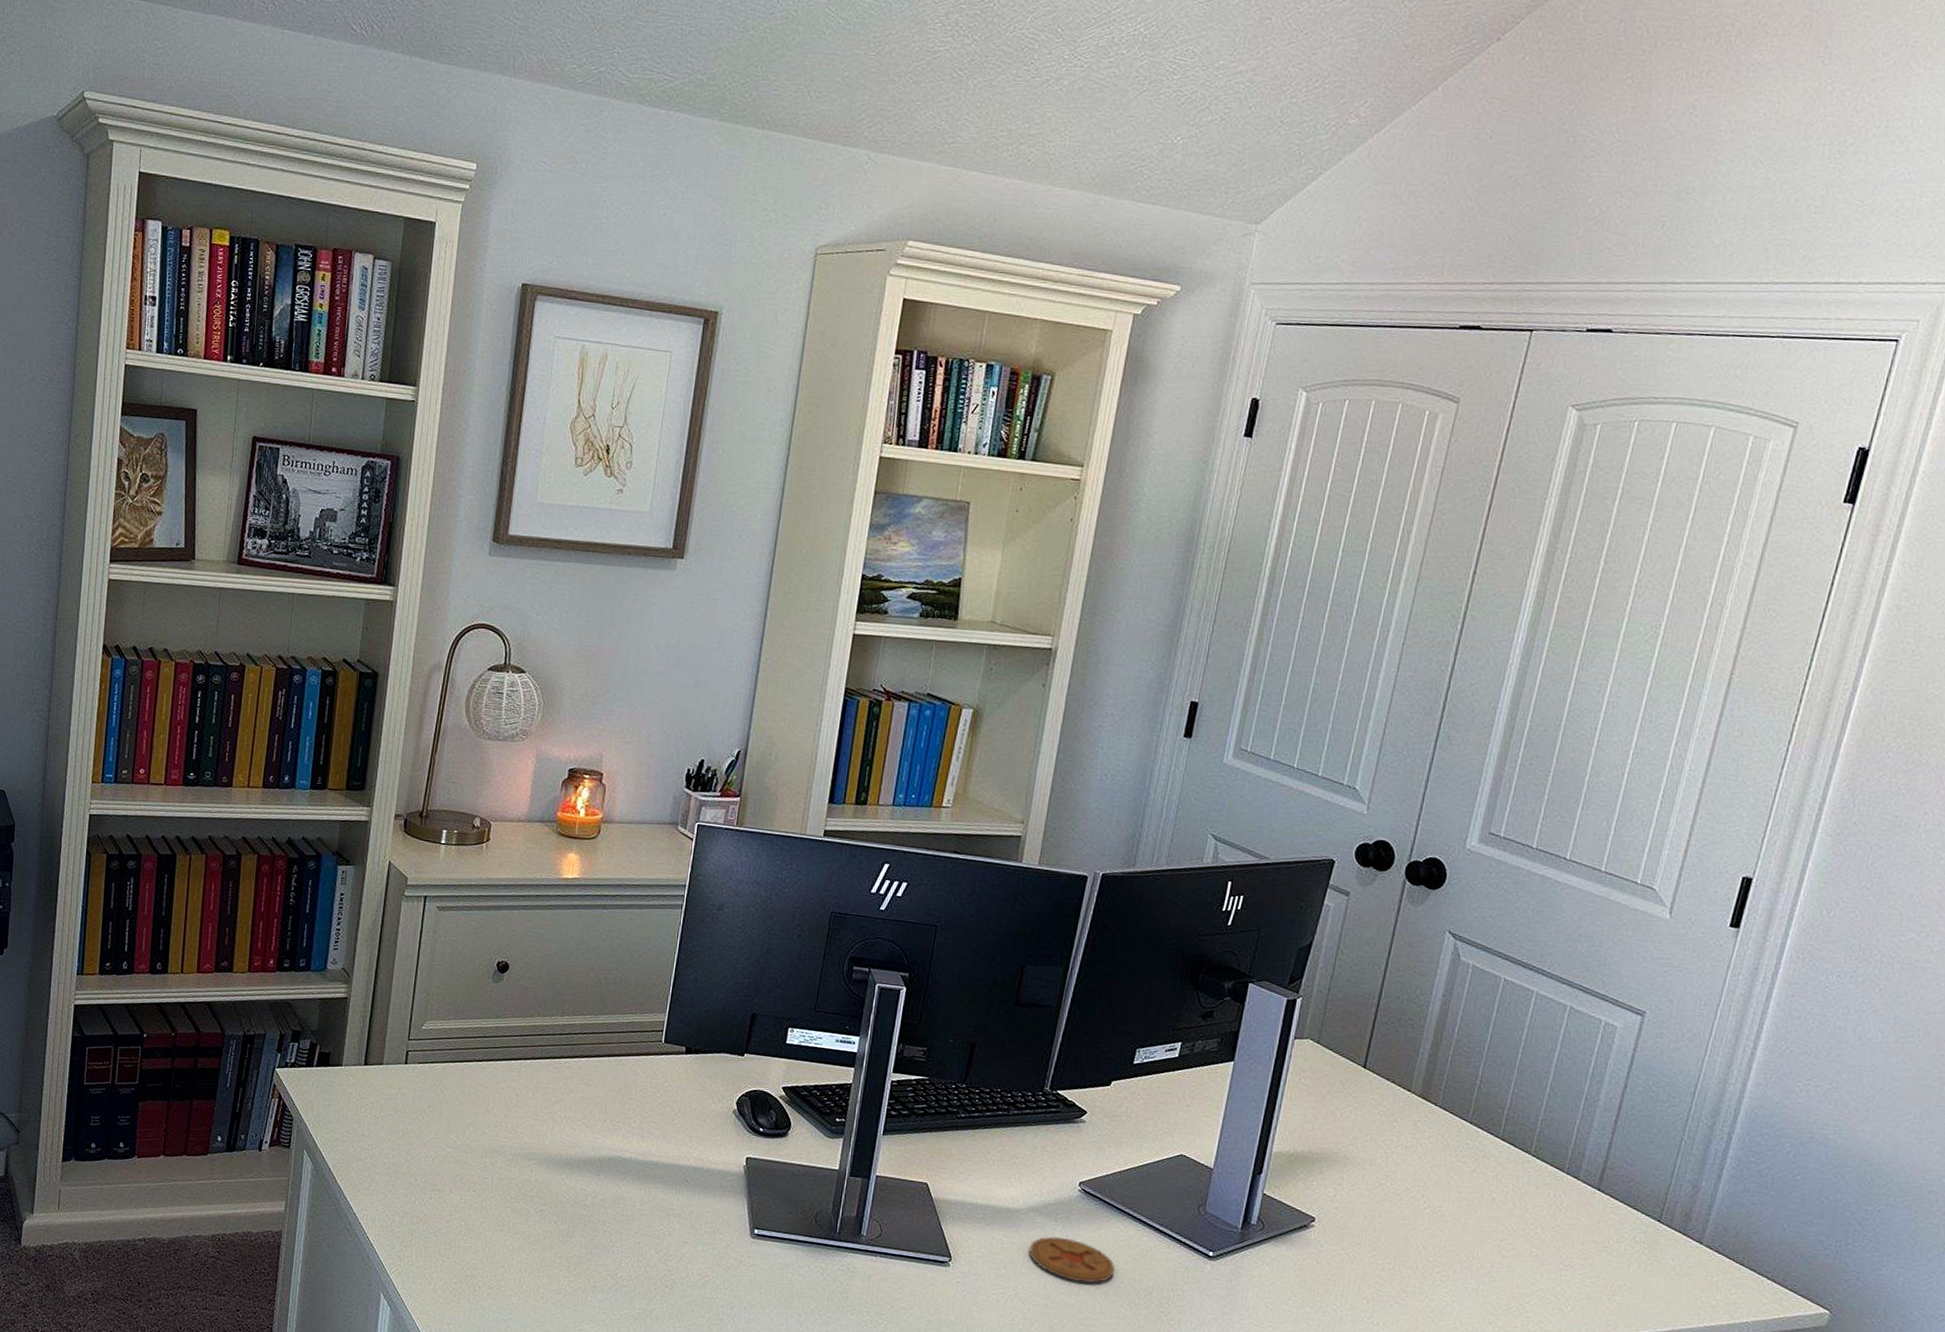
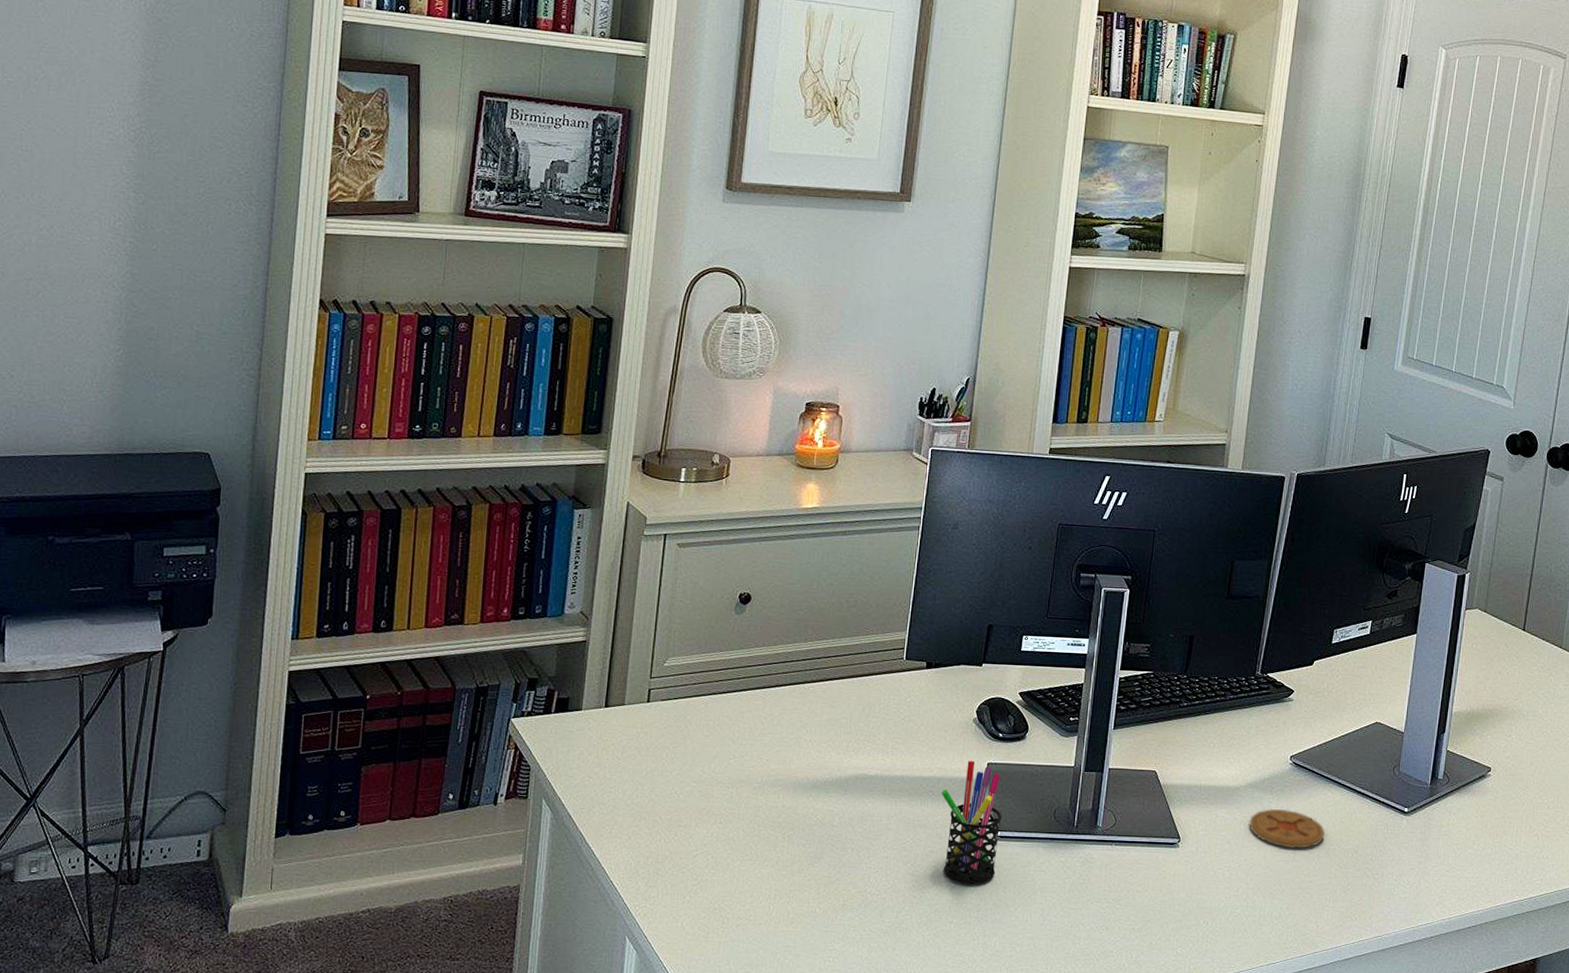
pen holder: none [696,1152,760,1282] -> present [941,760,1002,885]

